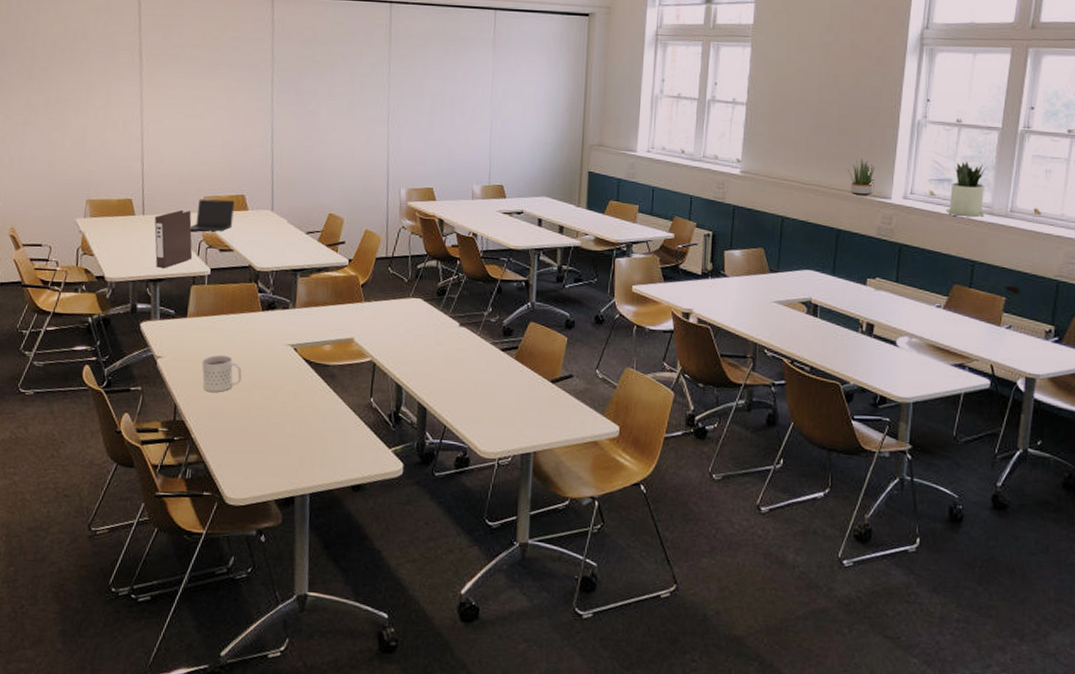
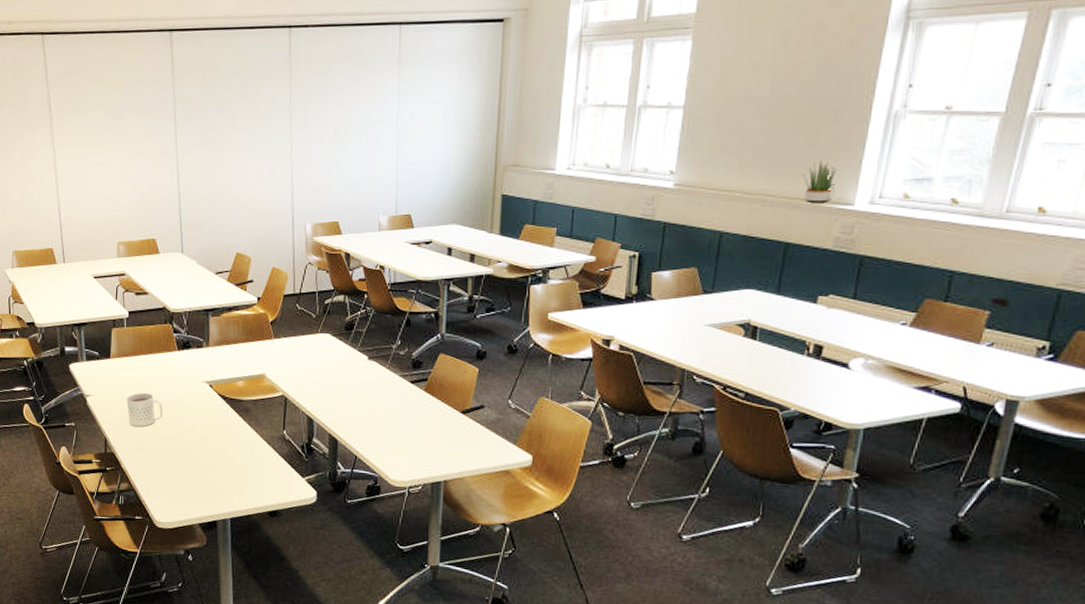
binder: present [154,209,193,268] -> none [74,256,111,313]
laptop: present [190,199,235,232] -> none [107,245,147,276]
planter: present [946,162,987,218] -> none [922,156,980,221]

